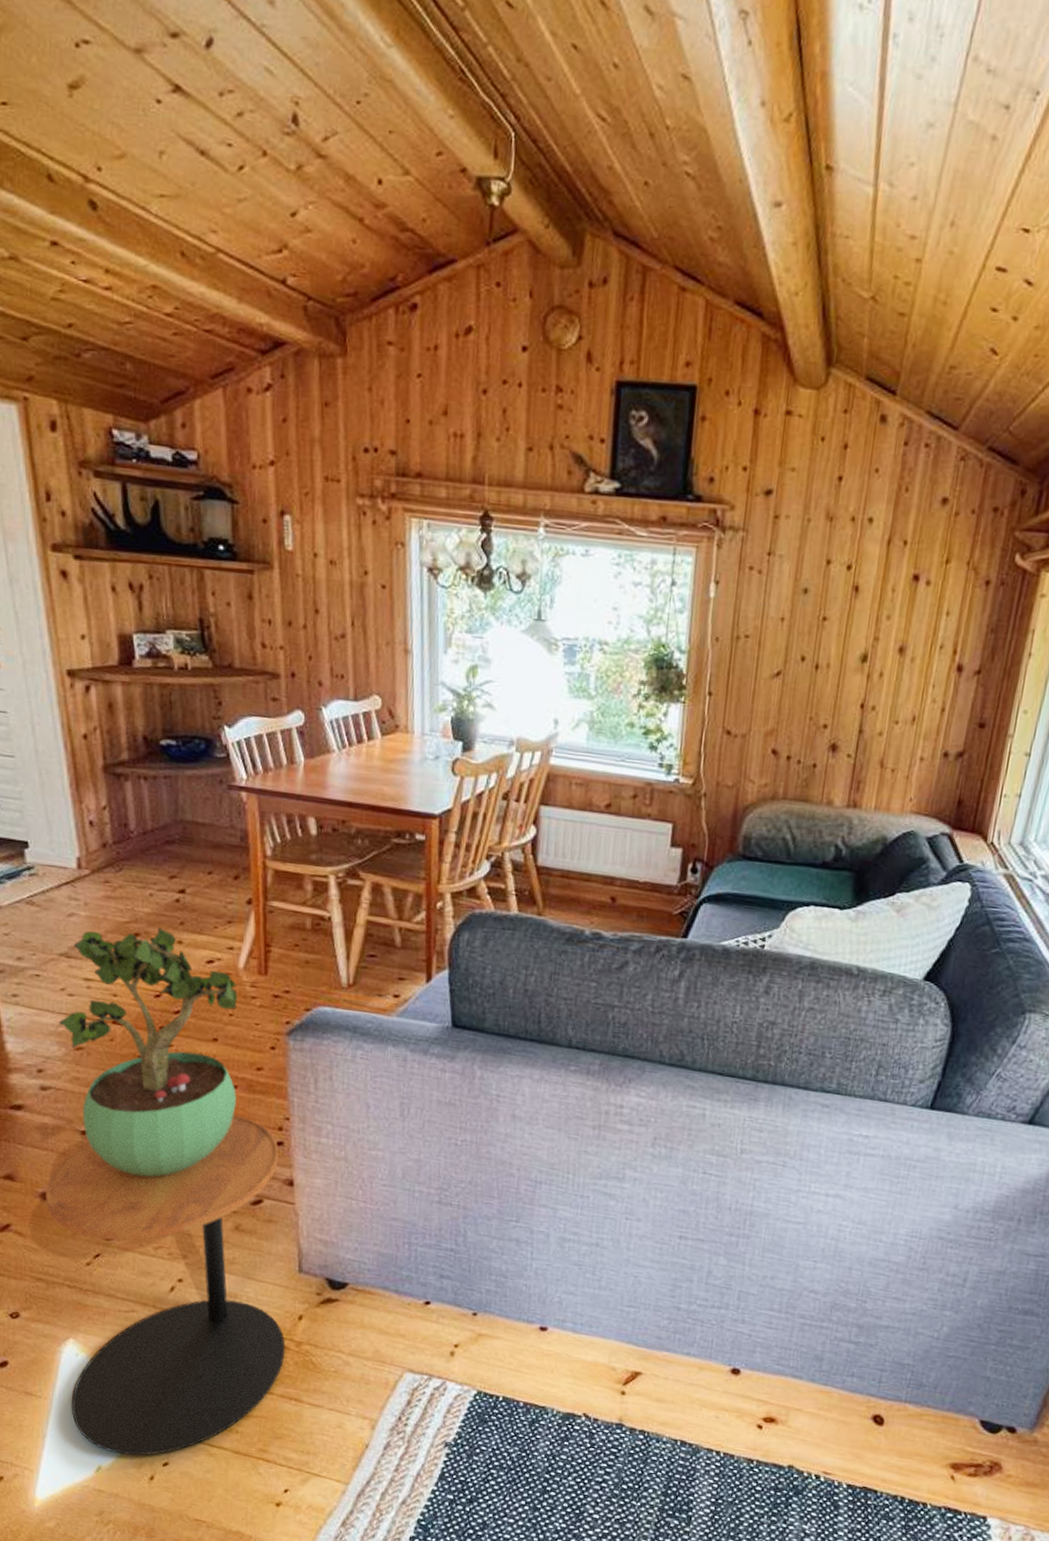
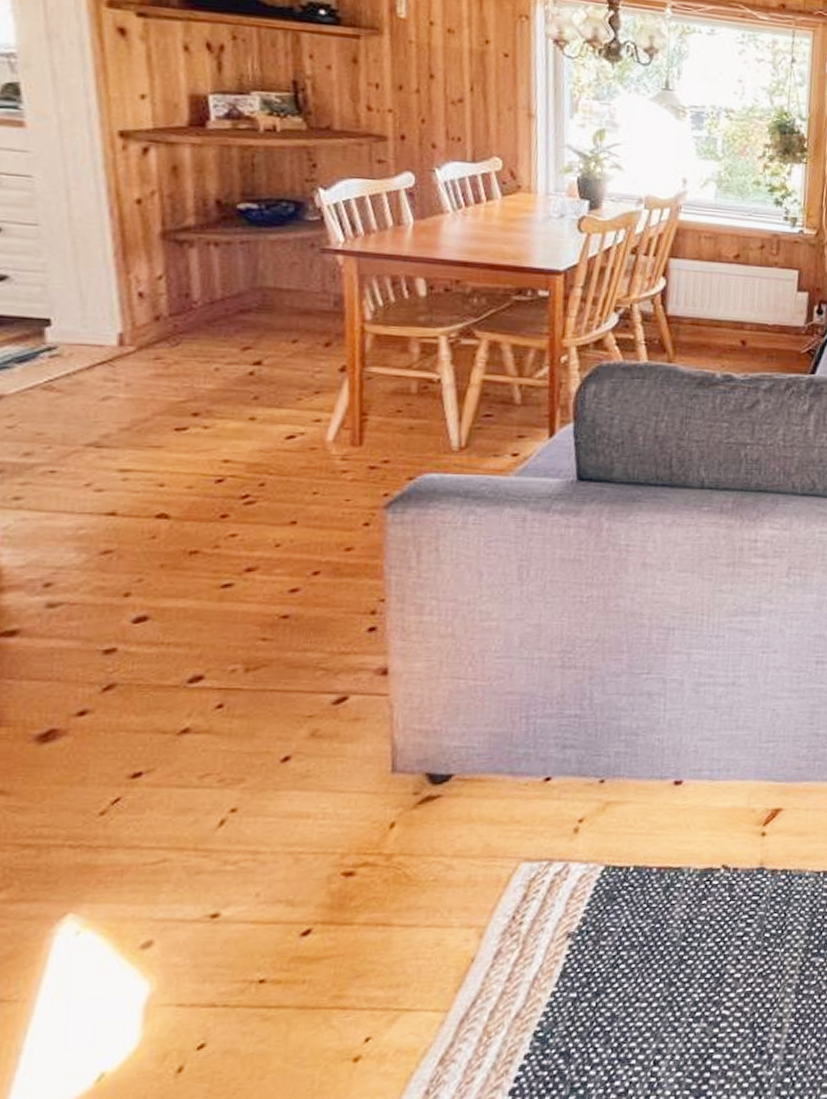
side table: present [45,1115,286,1456] -> none [43,604,372,1051]
potted plant: present [59,927,239,1177] -> none [80,404,327,694]

